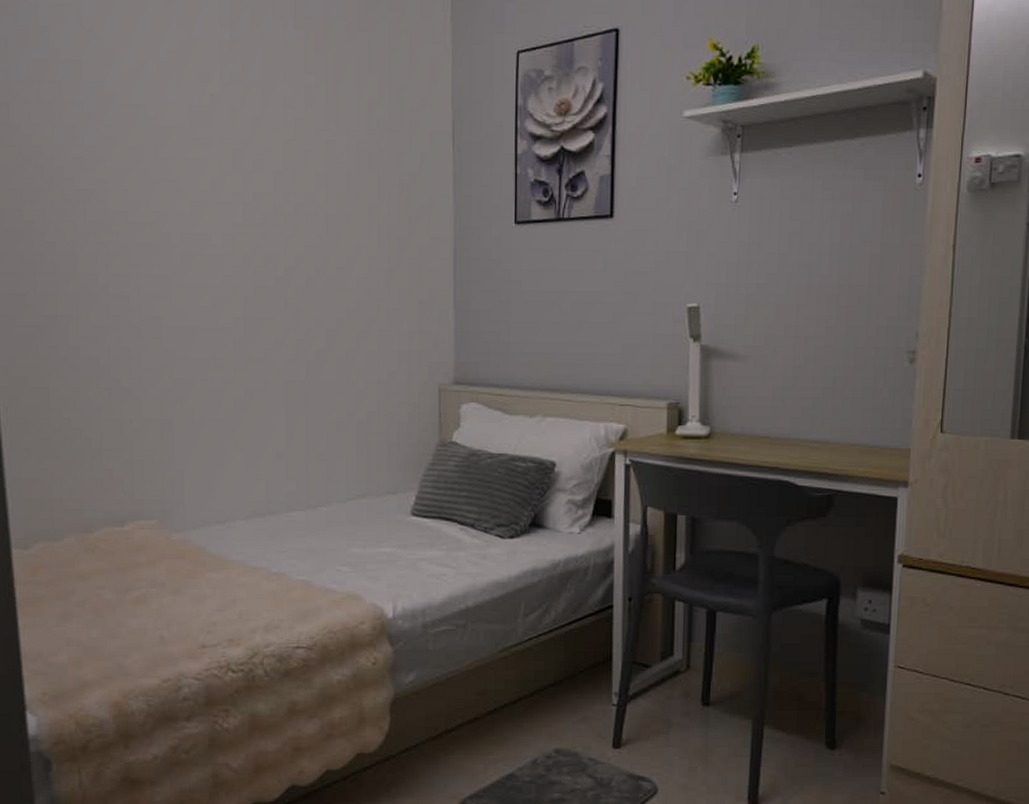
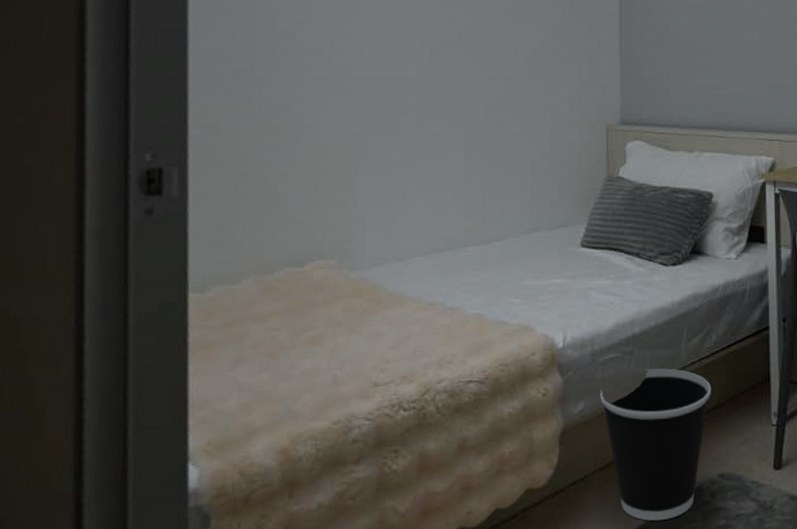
wastebasket: none [432,643,549,790] -> present [600,368,712,521]

